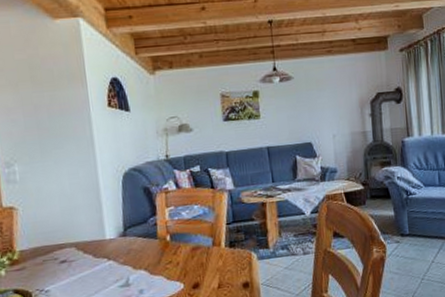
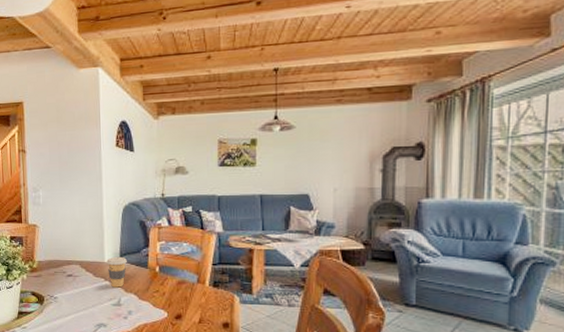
coffee cup: none [108,230,133,267] -> present [107,256,127,288]

